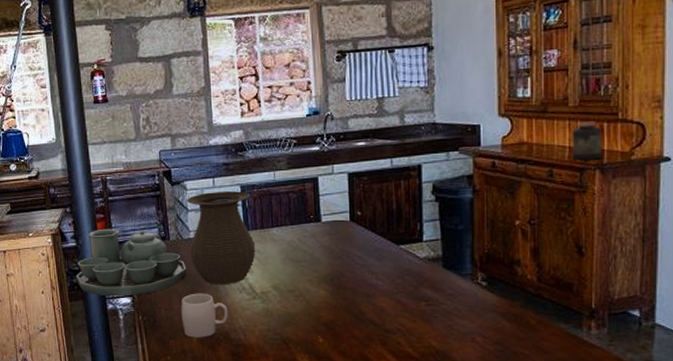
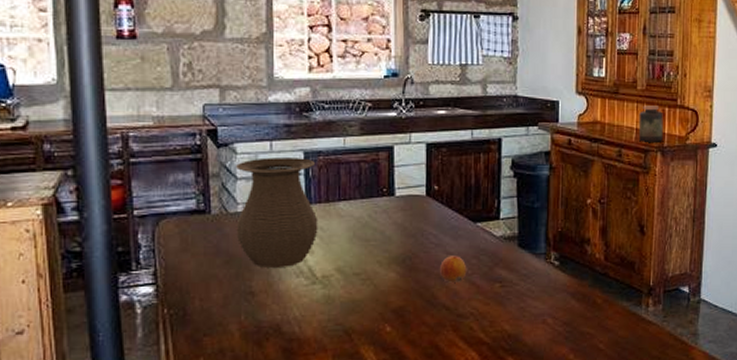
tea set: present [76,228,187,297] -> none [76,198,231,286]
mug: present [181,293,228,338] -> none [221,278,281,333]
fruit: none [365,276,393,300] -> present [439,256,467,283]

